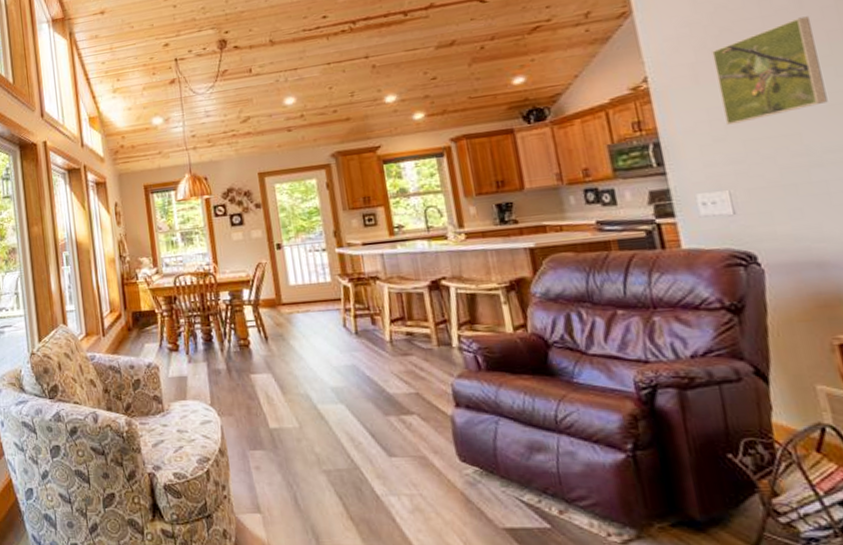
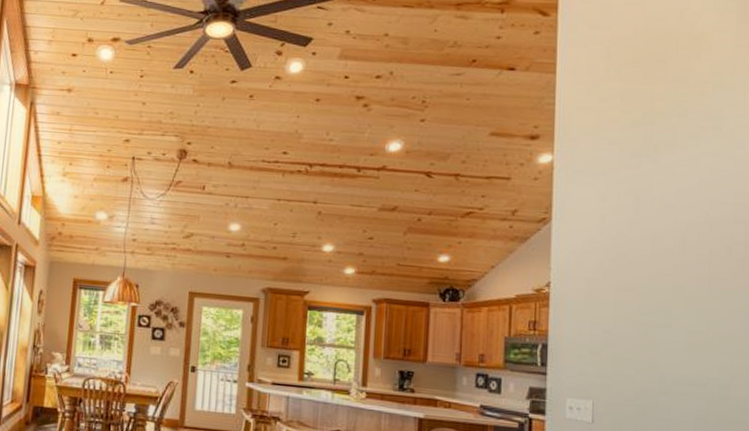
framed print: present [712,16,828,125] -> none [604,259,688,342]

